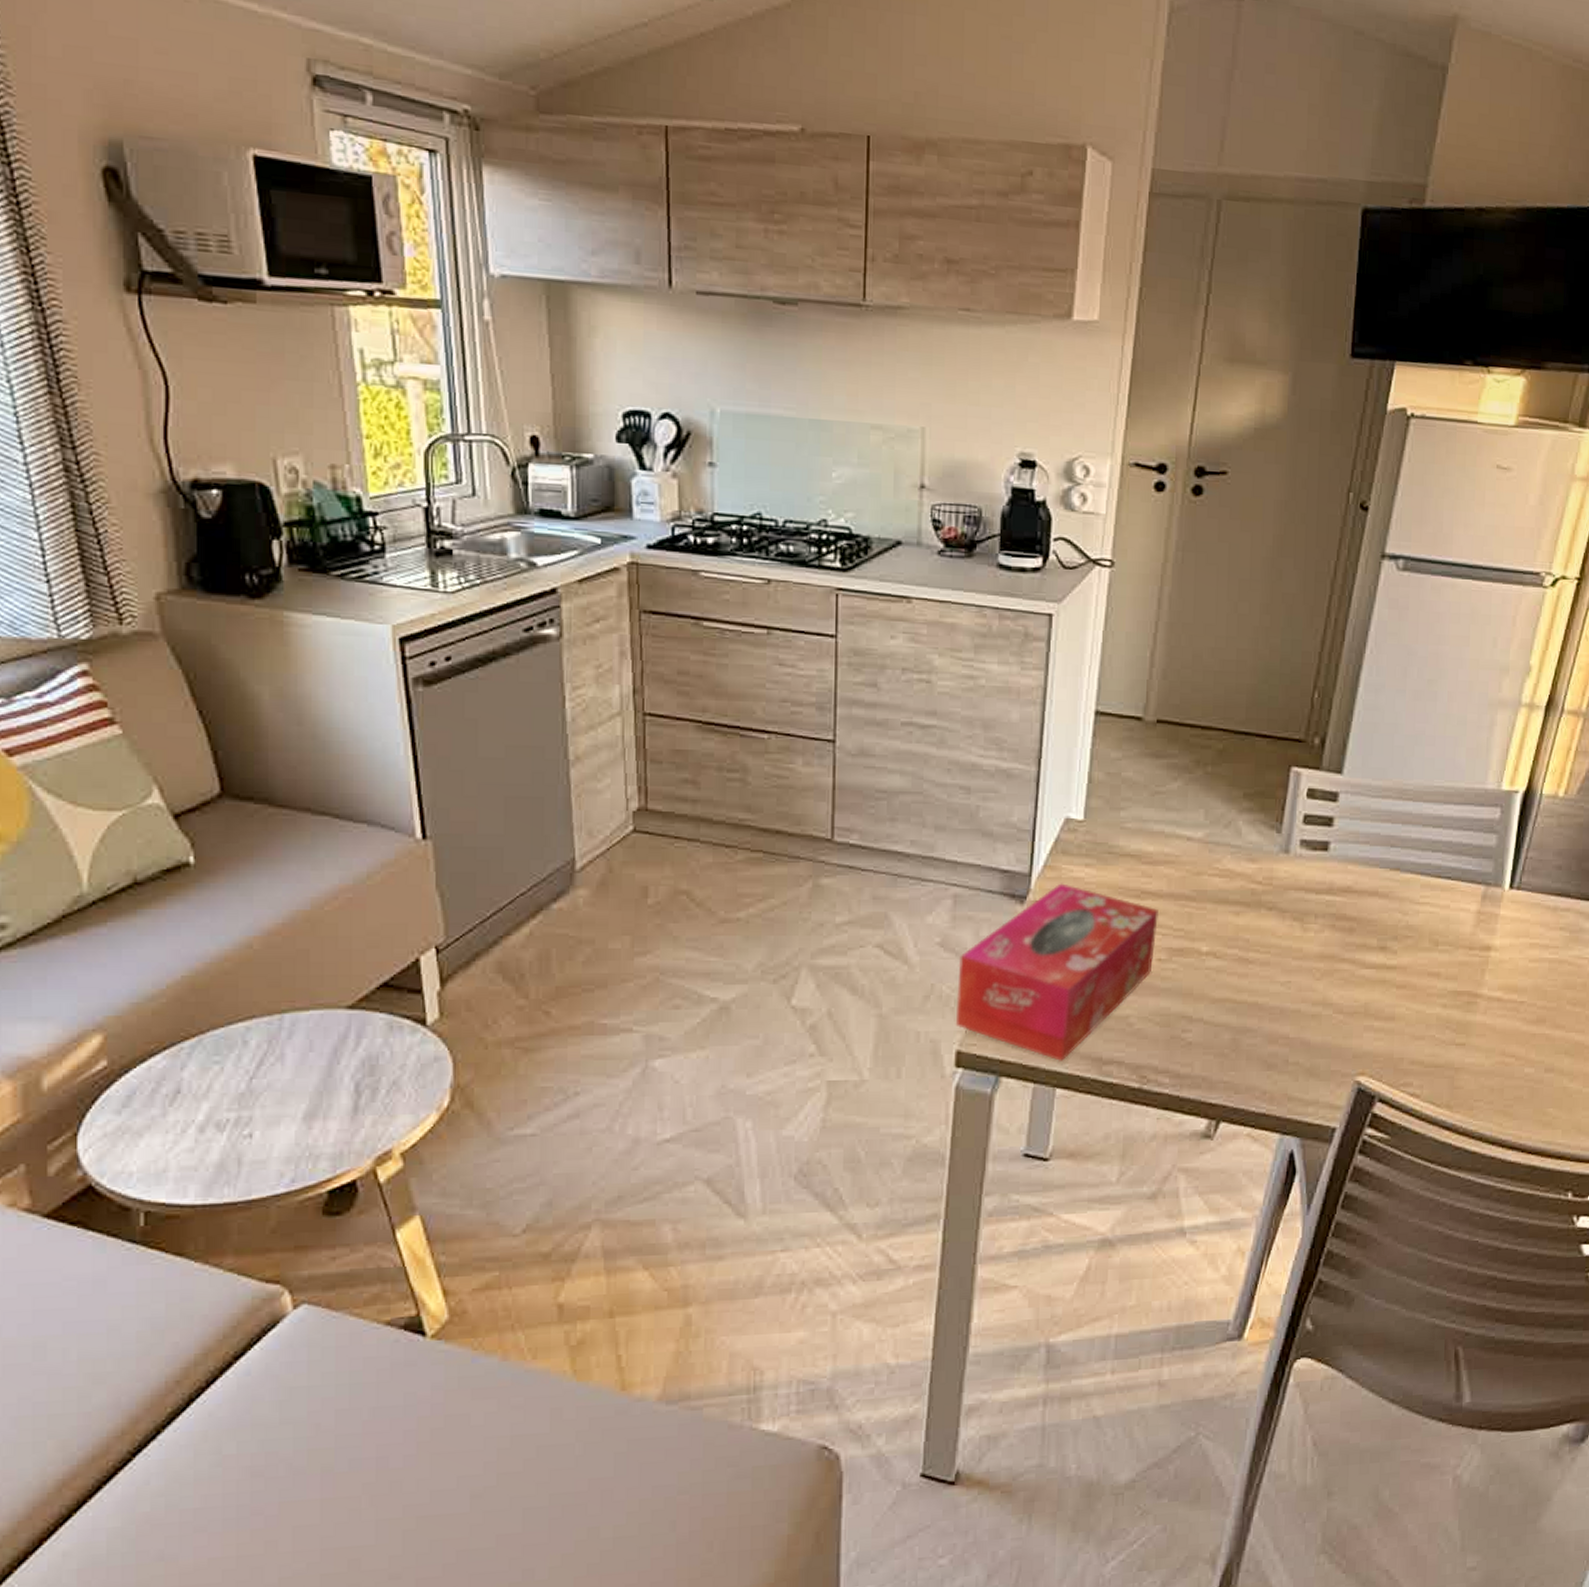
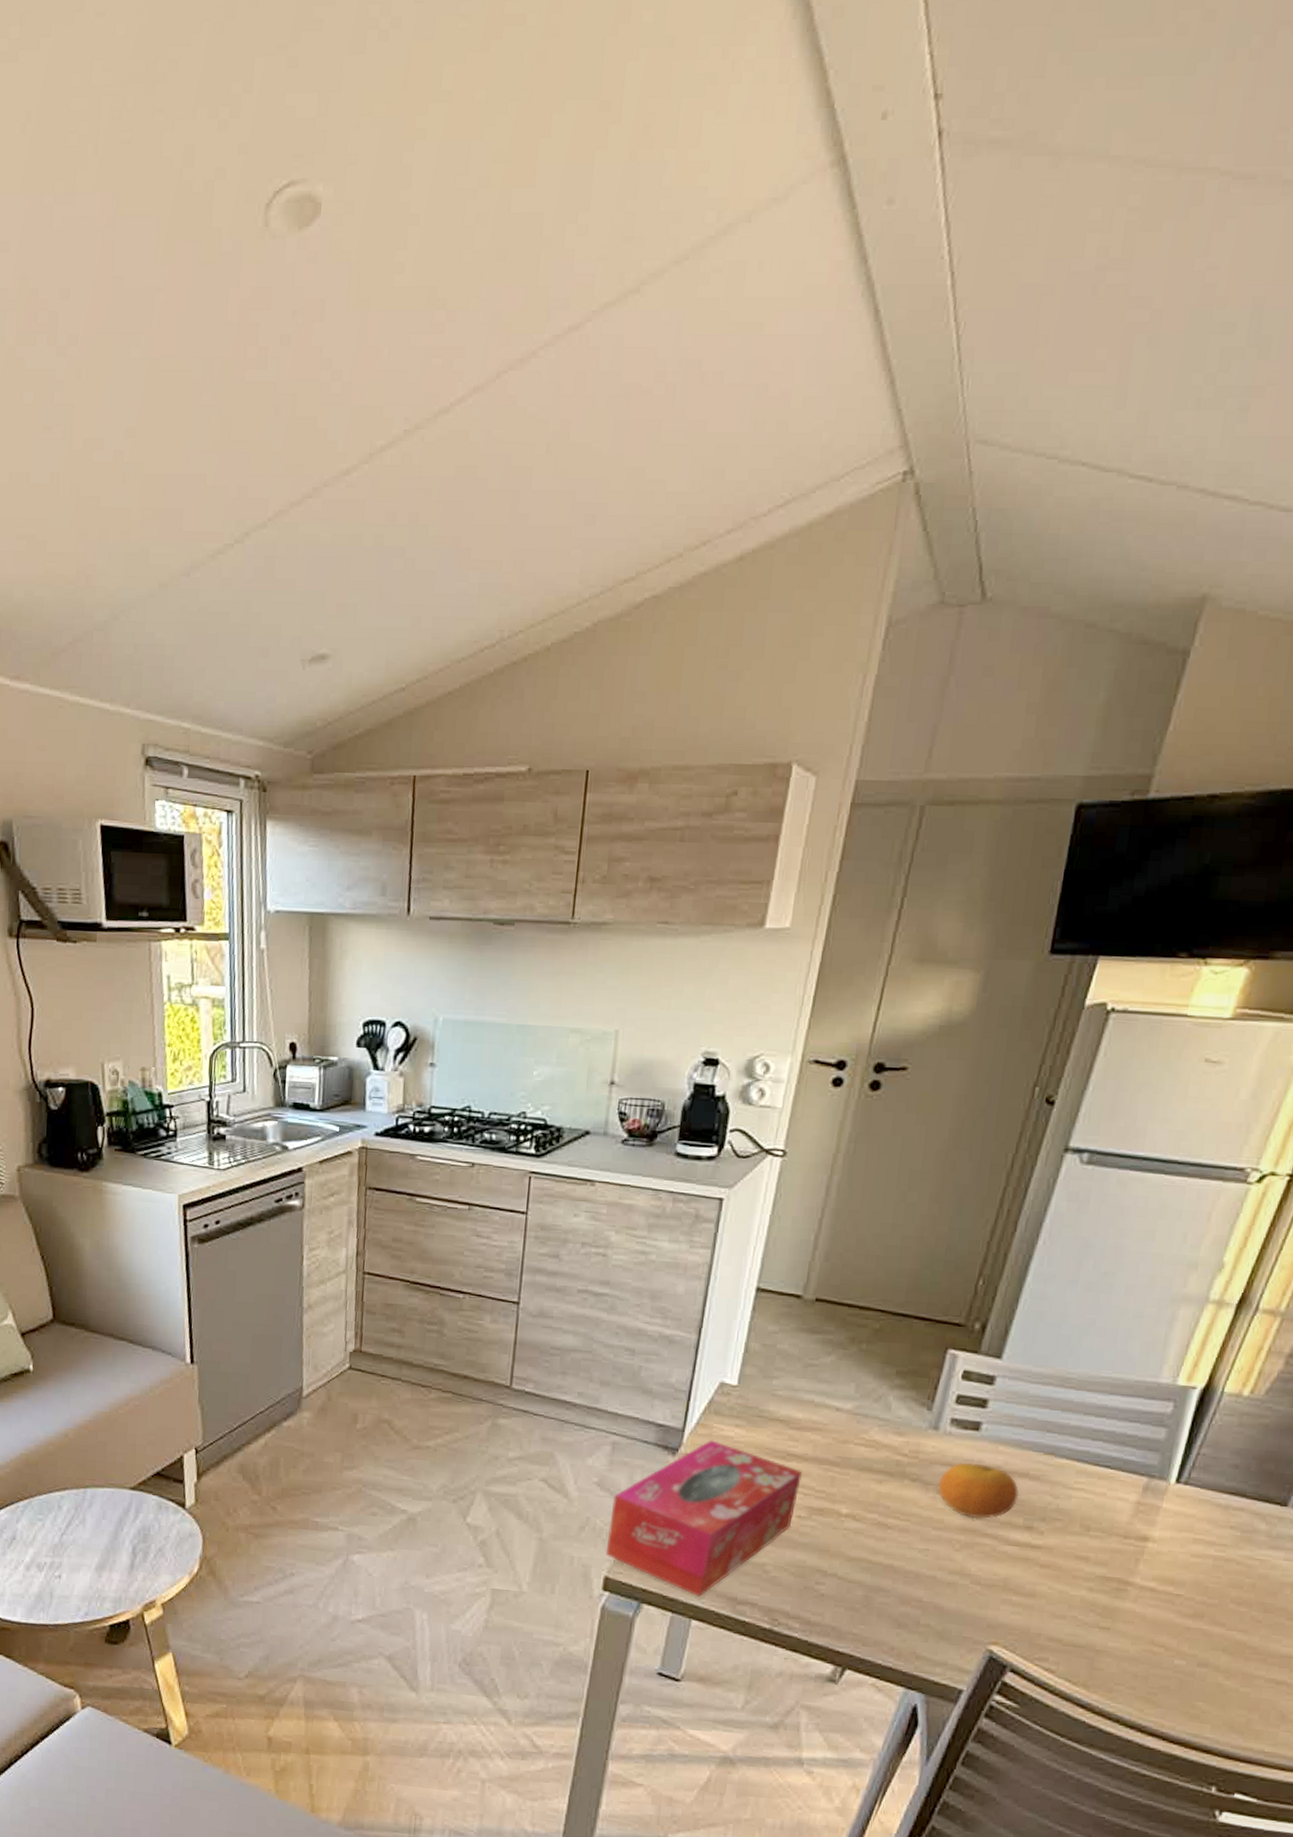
fruit: none [1295,885,1371,944] -> present [938,1462,1019,1519]

